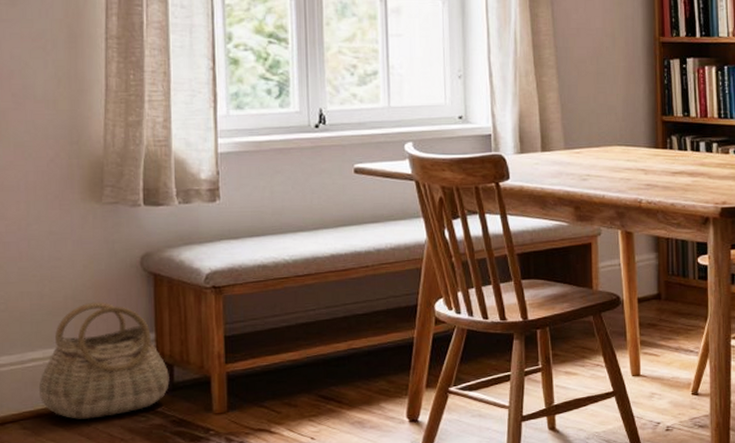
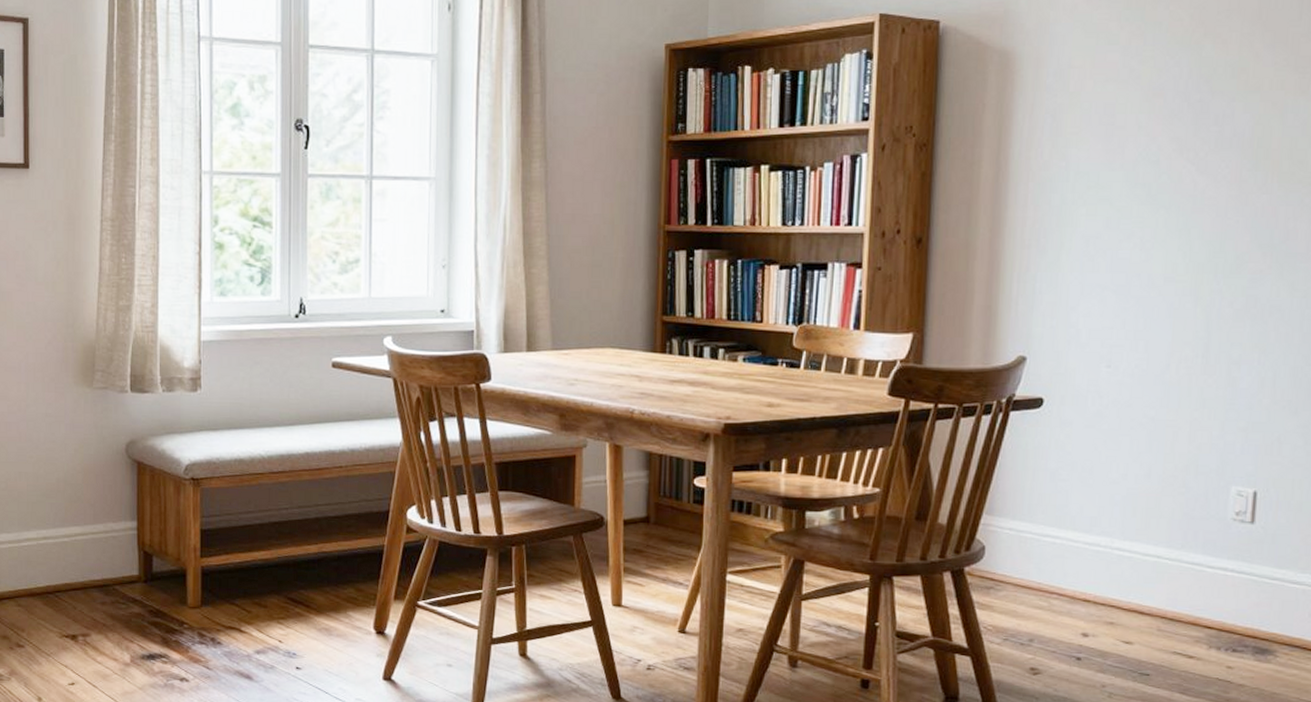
basket: present [38,301,170,419] -> none [32,486,149,602]

